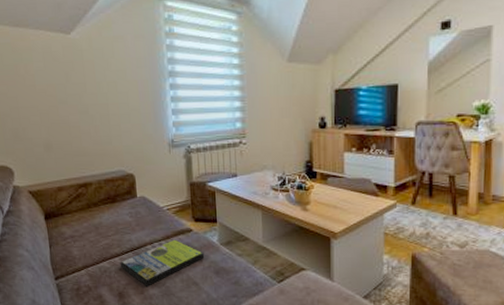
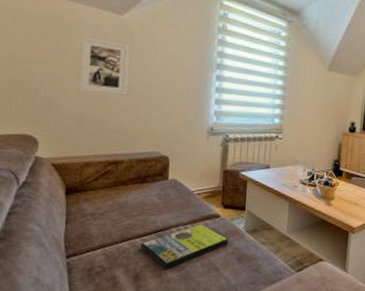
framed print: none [34,61,86,118] -> present [79,36,129,95]

